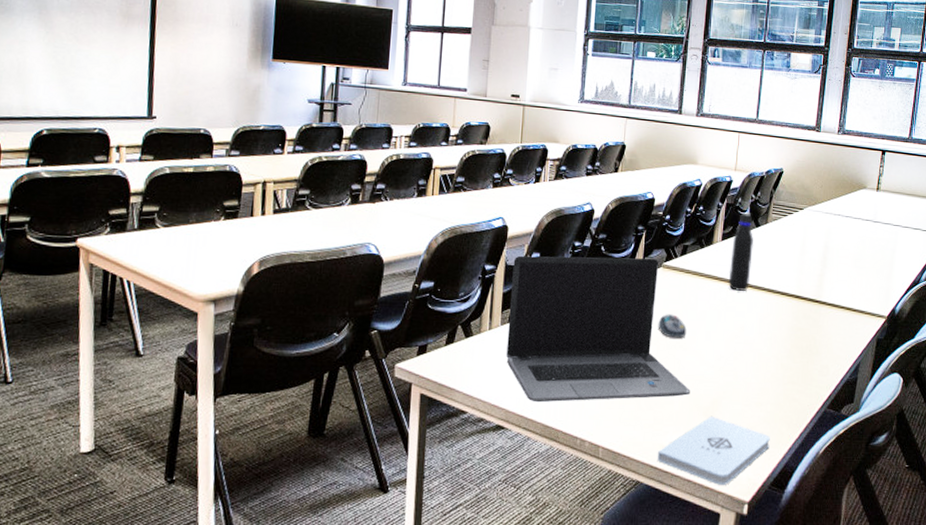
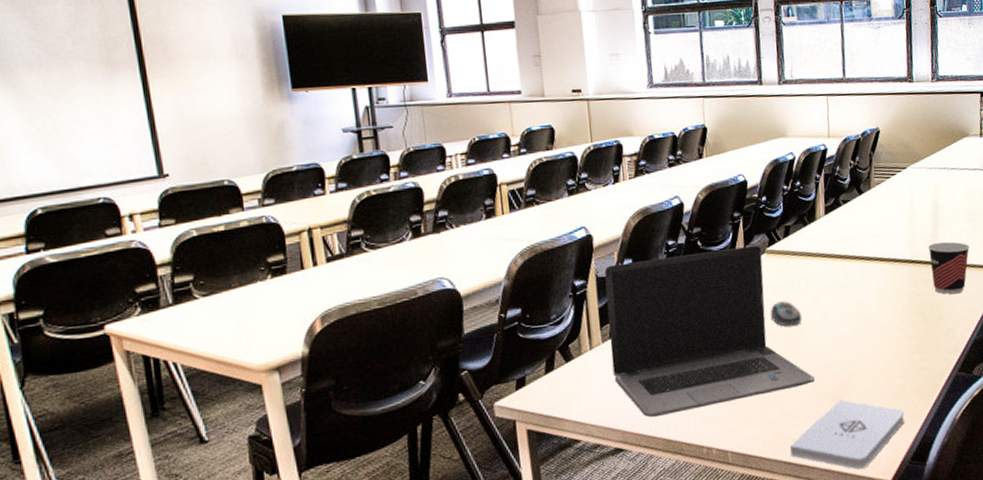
water bottle: present [728,212,753,291] -> none [837,180,861,266]
cup: none [814,283,854,334] -> present [928,241,970,294]

